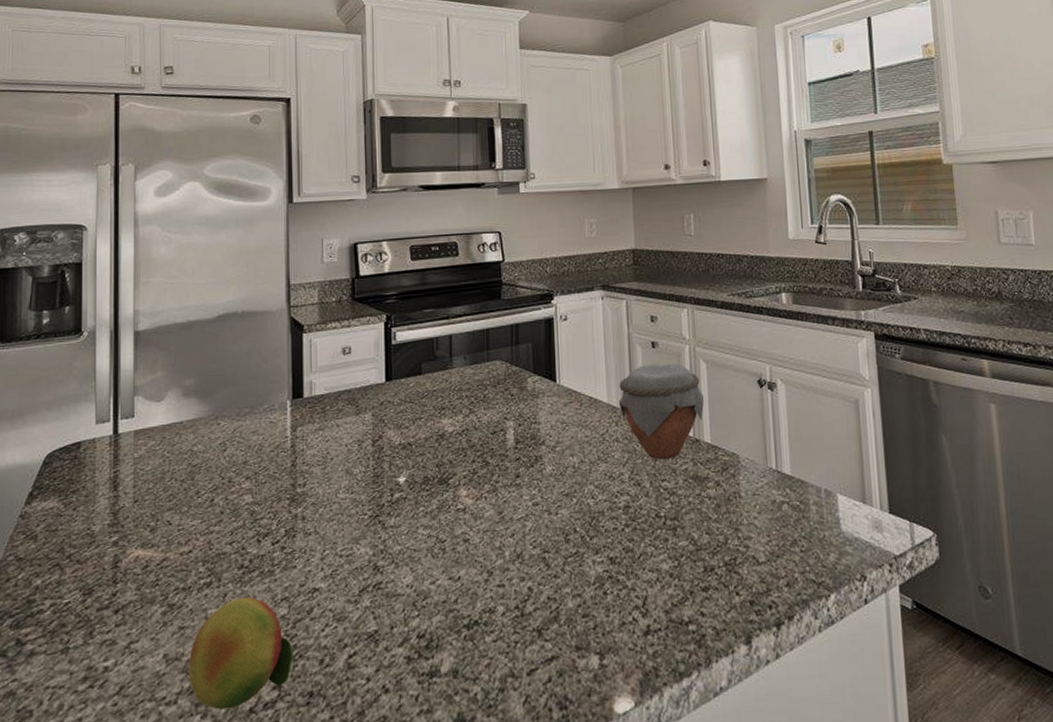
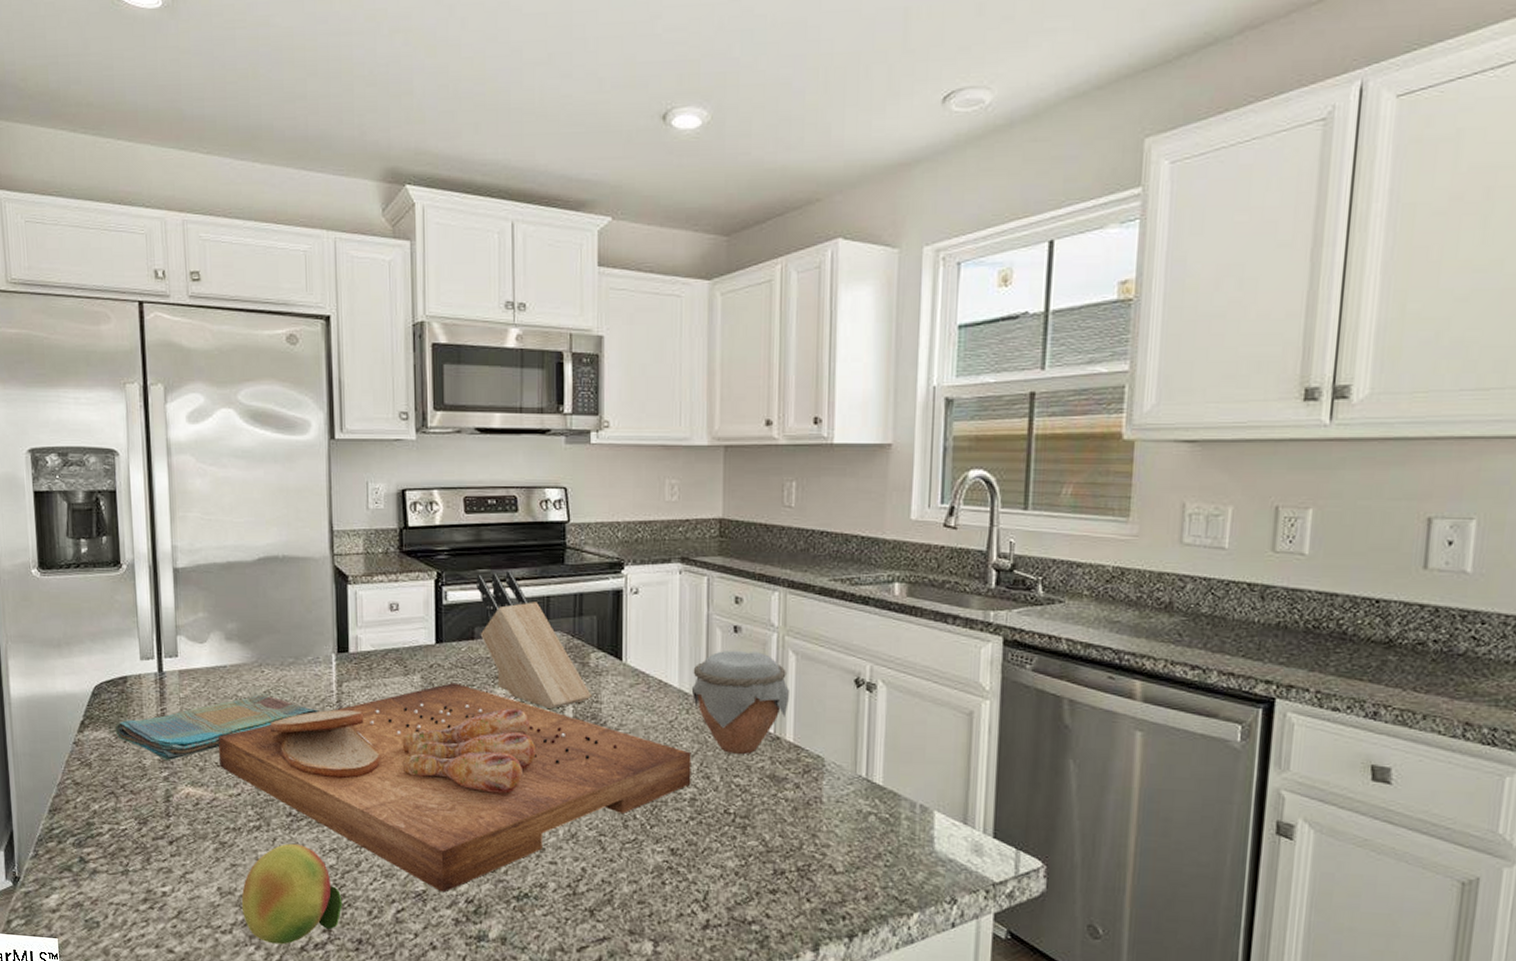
dish towel: none [64,446,272,525] -> present [115,694,318,761]
cutting board: none [172,417,624,630] -> present [218,683,692,893]
knife block: none [422,308,530,435] -> present [476,570,591,710]

